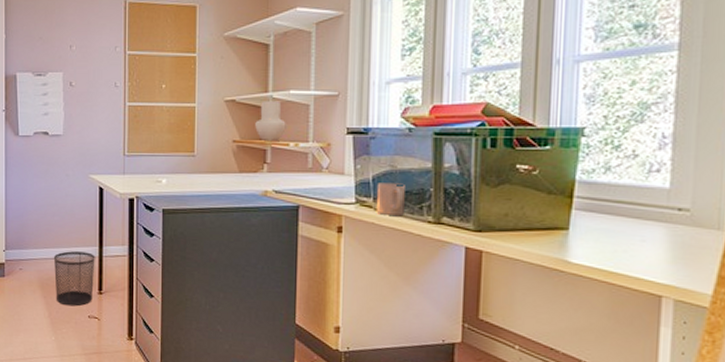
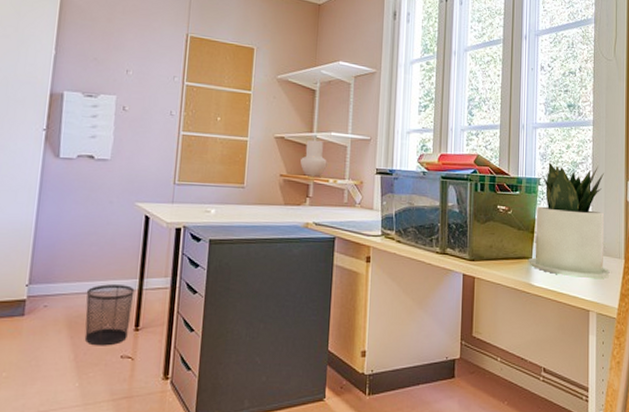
mug: present [376,183,405,217] -> none [397,218,420,248]
planter: none [562,105,702,257] -> present [527,162,611,279]

